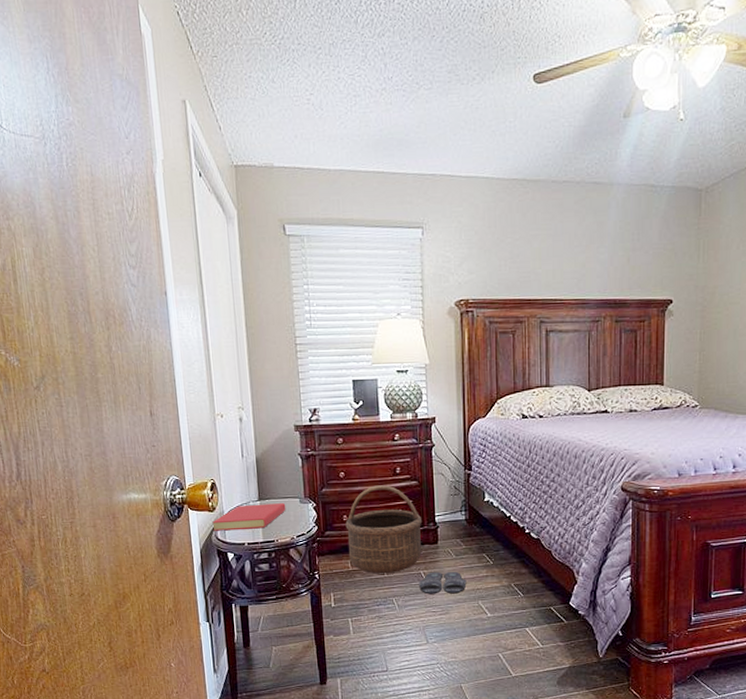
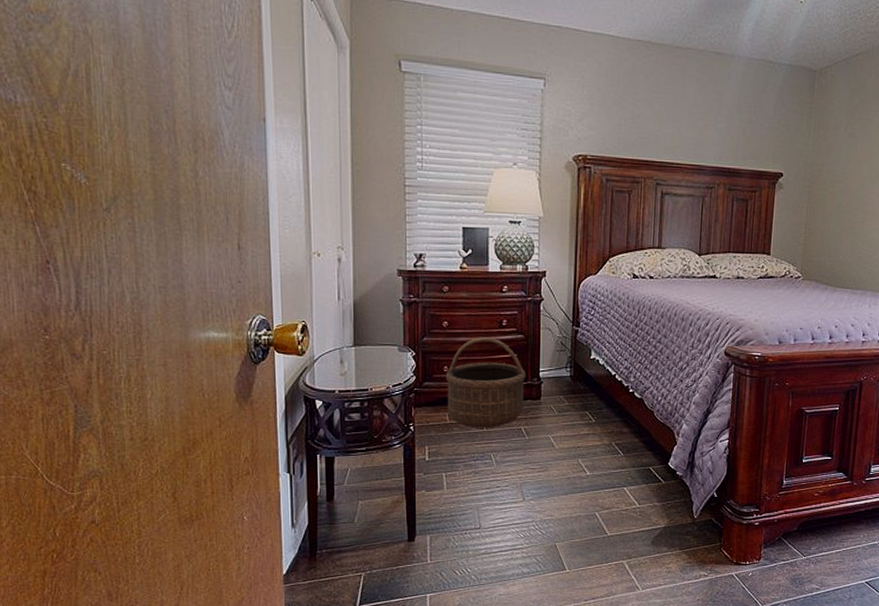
book: present [212,503,286,531] -> none [300,350,383,377]
slippers: present [419,571,467,595] -> none [519,428,568,451]

